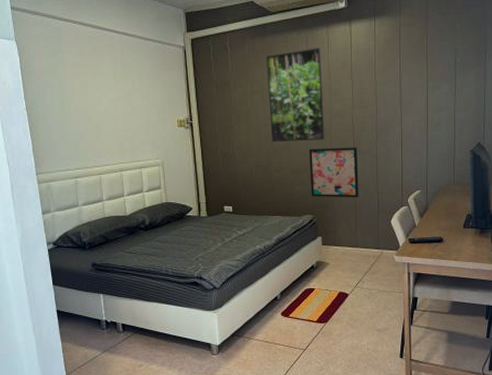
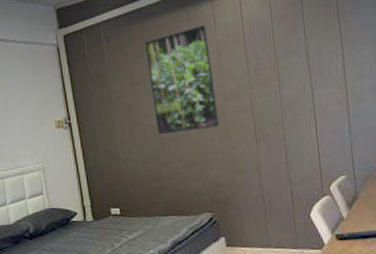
wall art: present [309,147,359,198] -> none [201,131,267,193]

